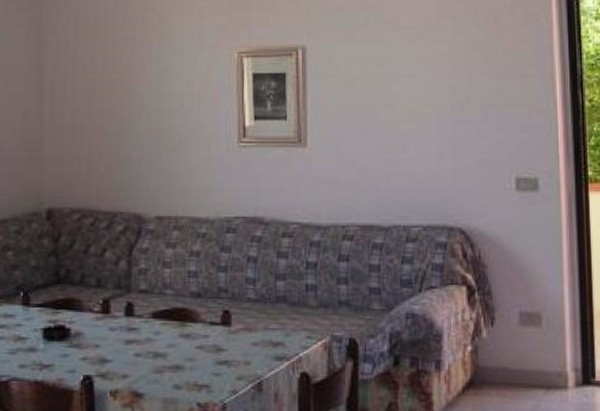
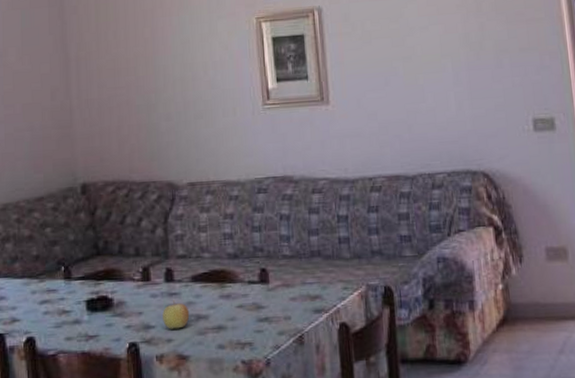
fruit: none [120,335,148,365] -> present [162,300,190,330]

